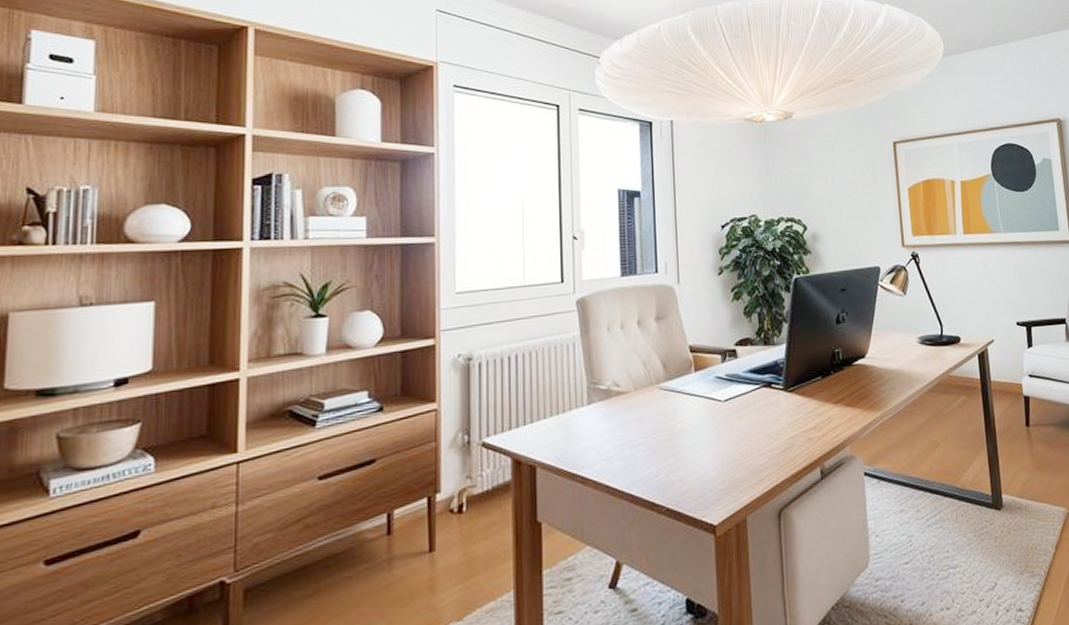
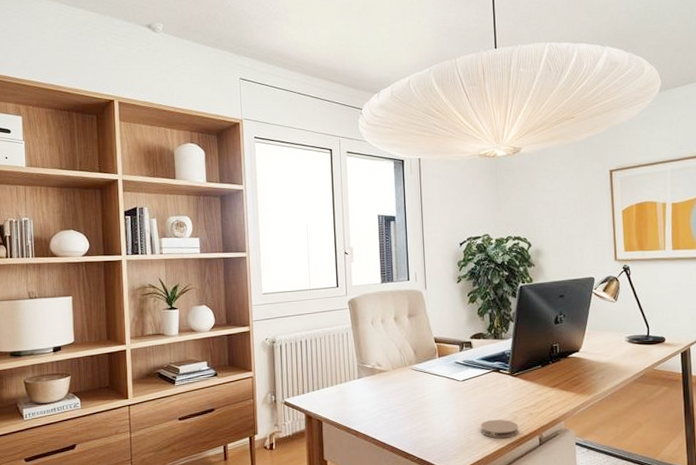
coaster: none [747,448,796,474] -> present [480,419,519,439]

